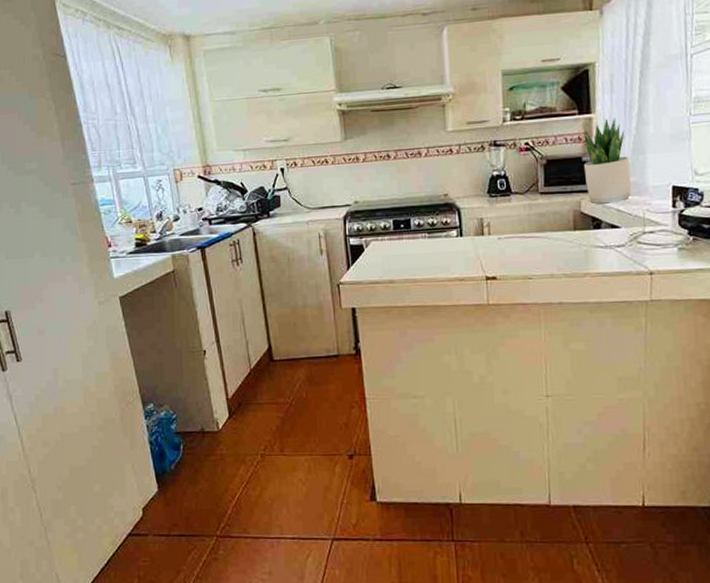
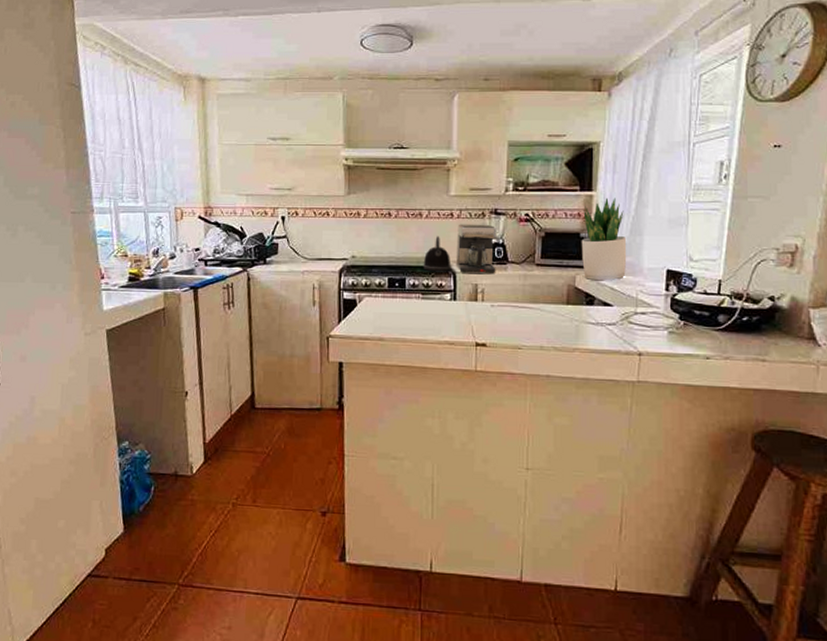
kettle: none [426,173,455,210] -> present [423,236,452,272]
coffee maker: none [458,157,501,208] -> present [455,224,497,273]

